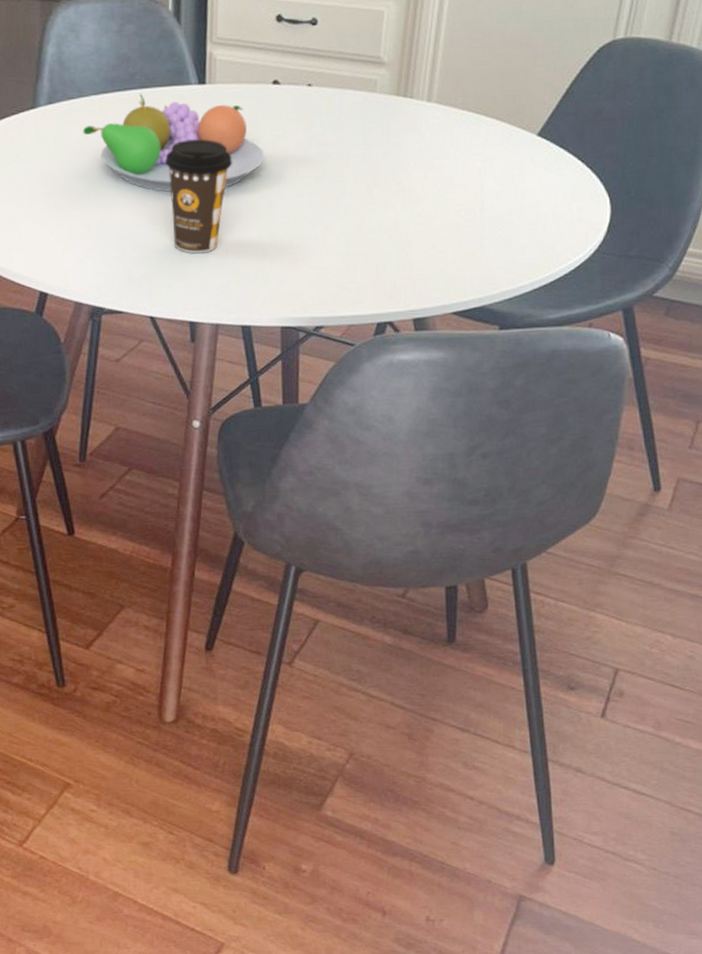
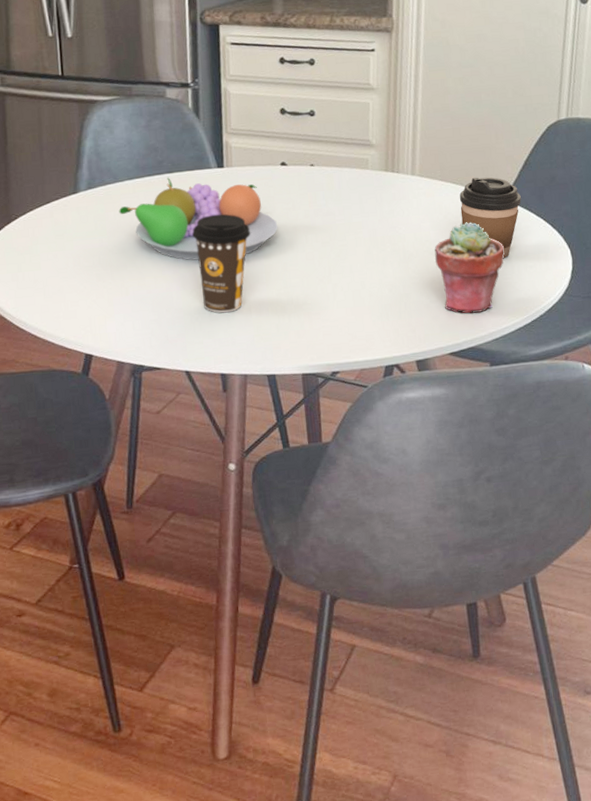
potted succulent: none [445,160,530,268] -> present [434,222,505,314]
coffee cup: none [482,106,558,206] -> present [459,177,522,259]

